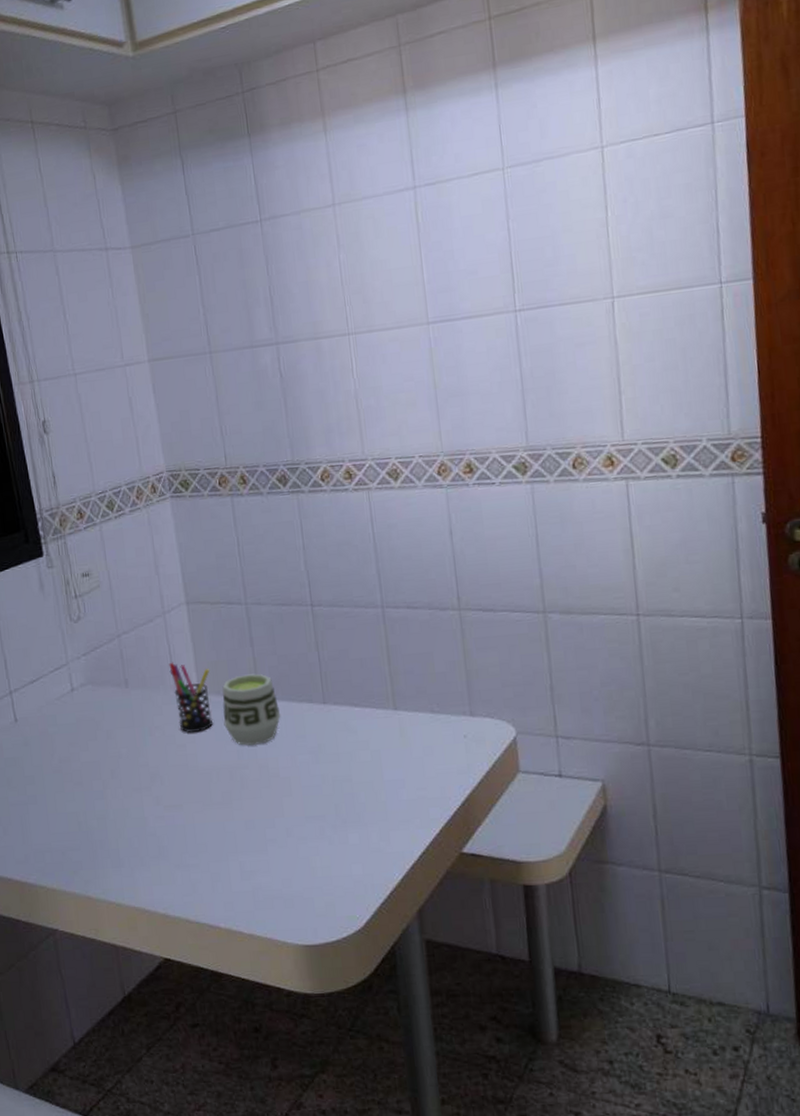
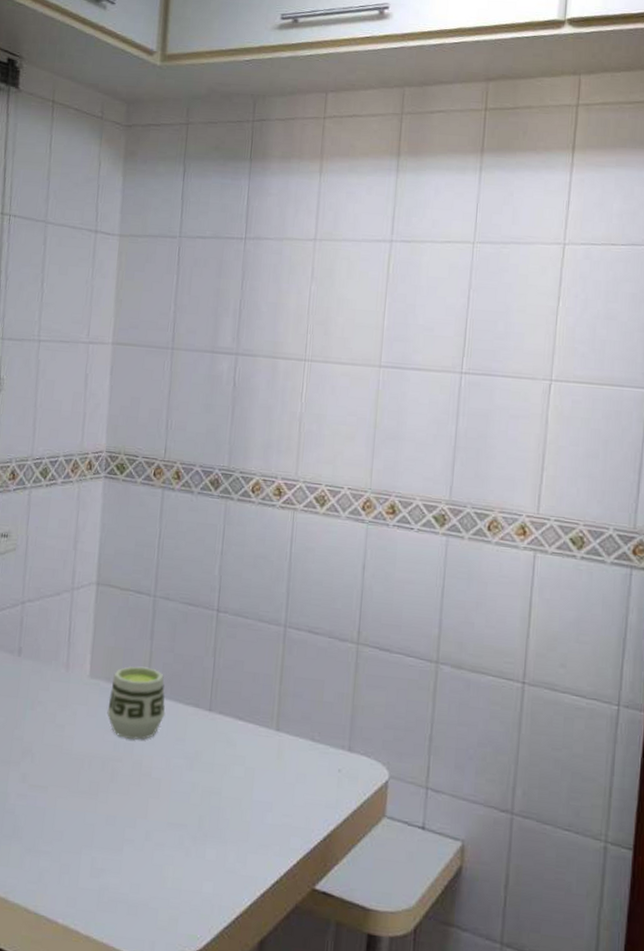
pen holder: present [168,662,213,734] -> none [62,639,106,715]

